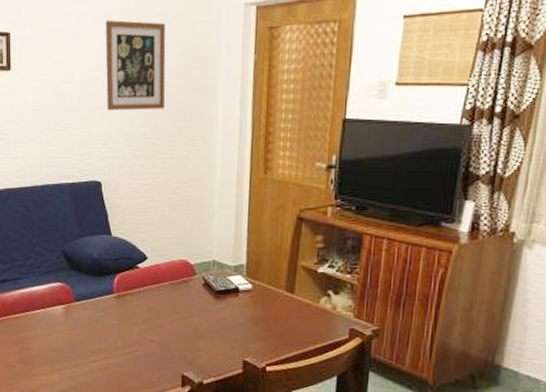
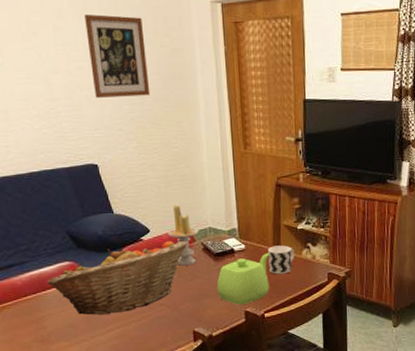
fruit basket: none [37,271,187,344] -> present [47,241,188,315]
candle: none [166,232,202,301] -> present [167,205,199,266]
teapot: none [214,296,280,353] -> present [217,252,270,305]
cup: none [278,289,312,324] -> present [268,245,295,275]

